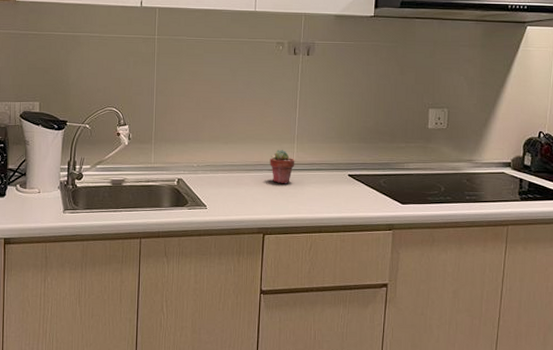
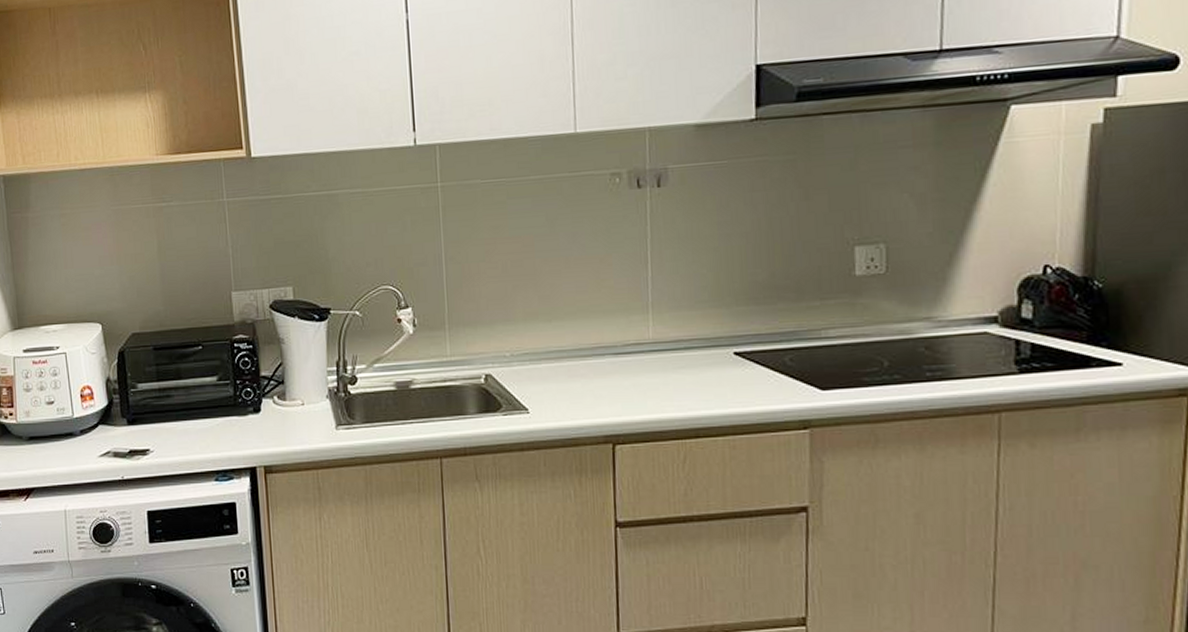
potted succulent: present [270,150,295,184] -> none [614,324,652,373]

